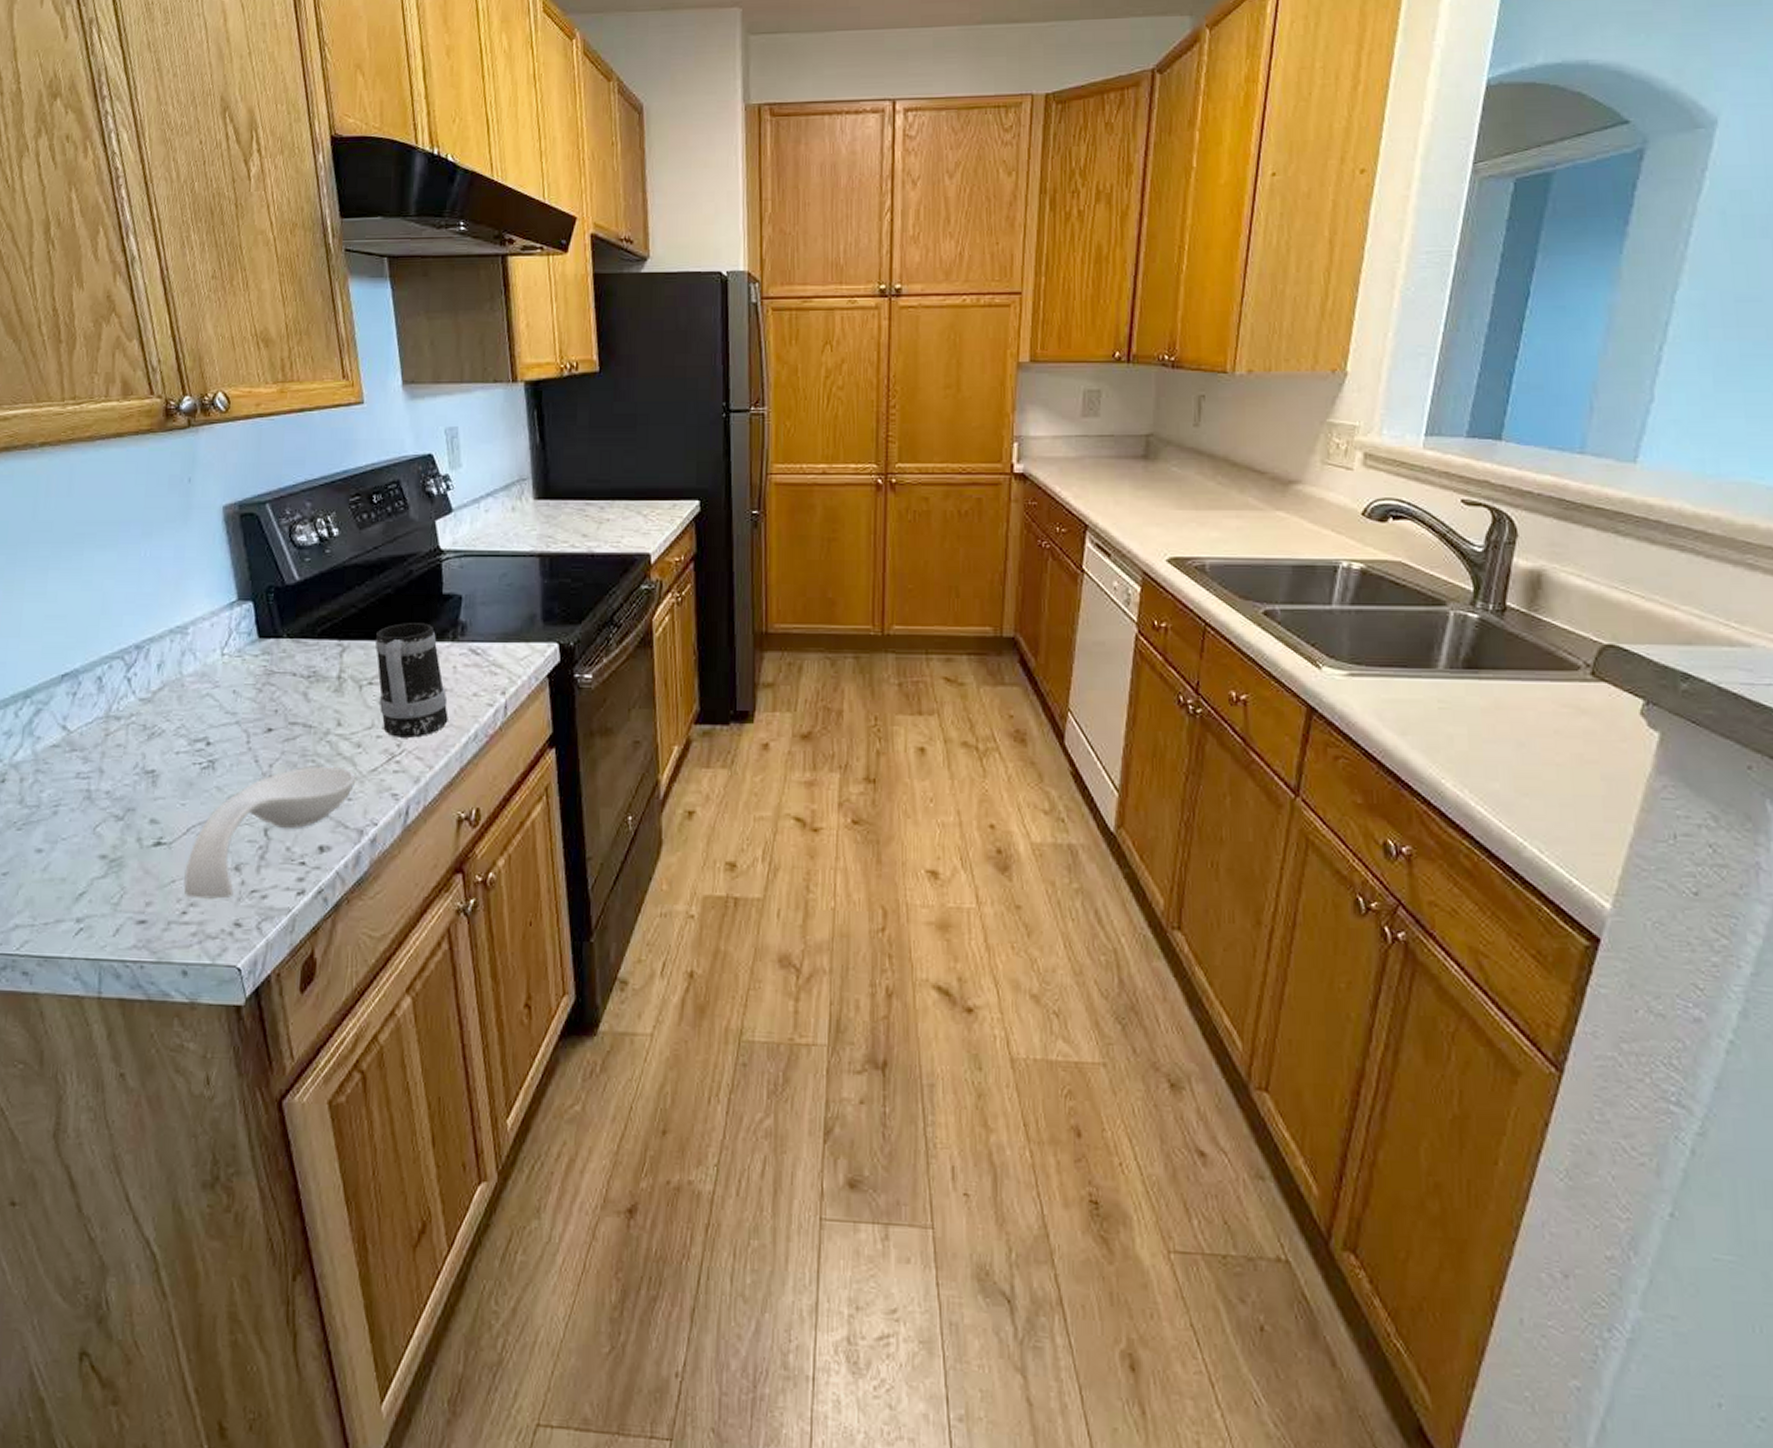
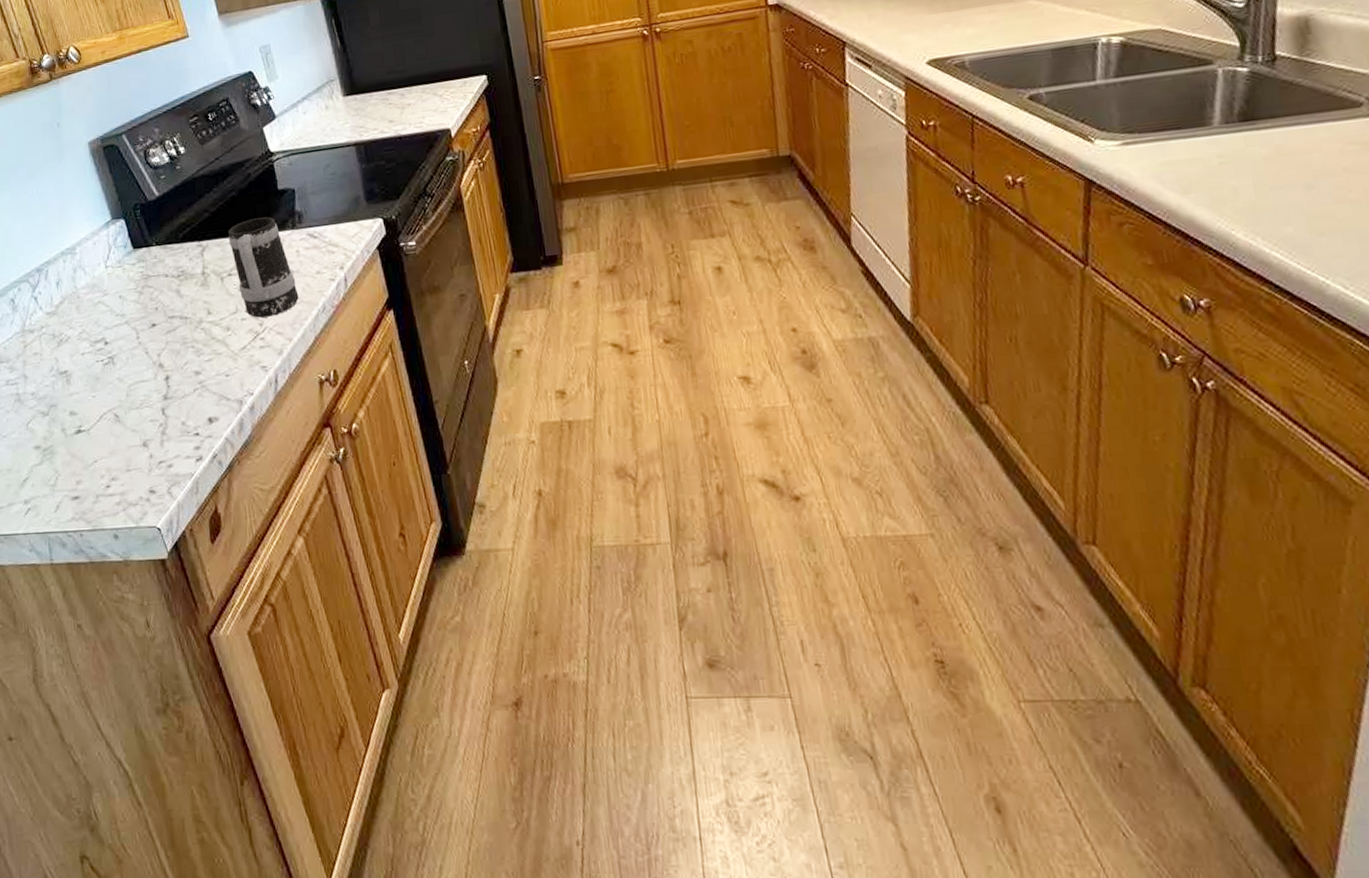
spoon rest: present [184,765,356,899] -> none [103,349,230,474]

